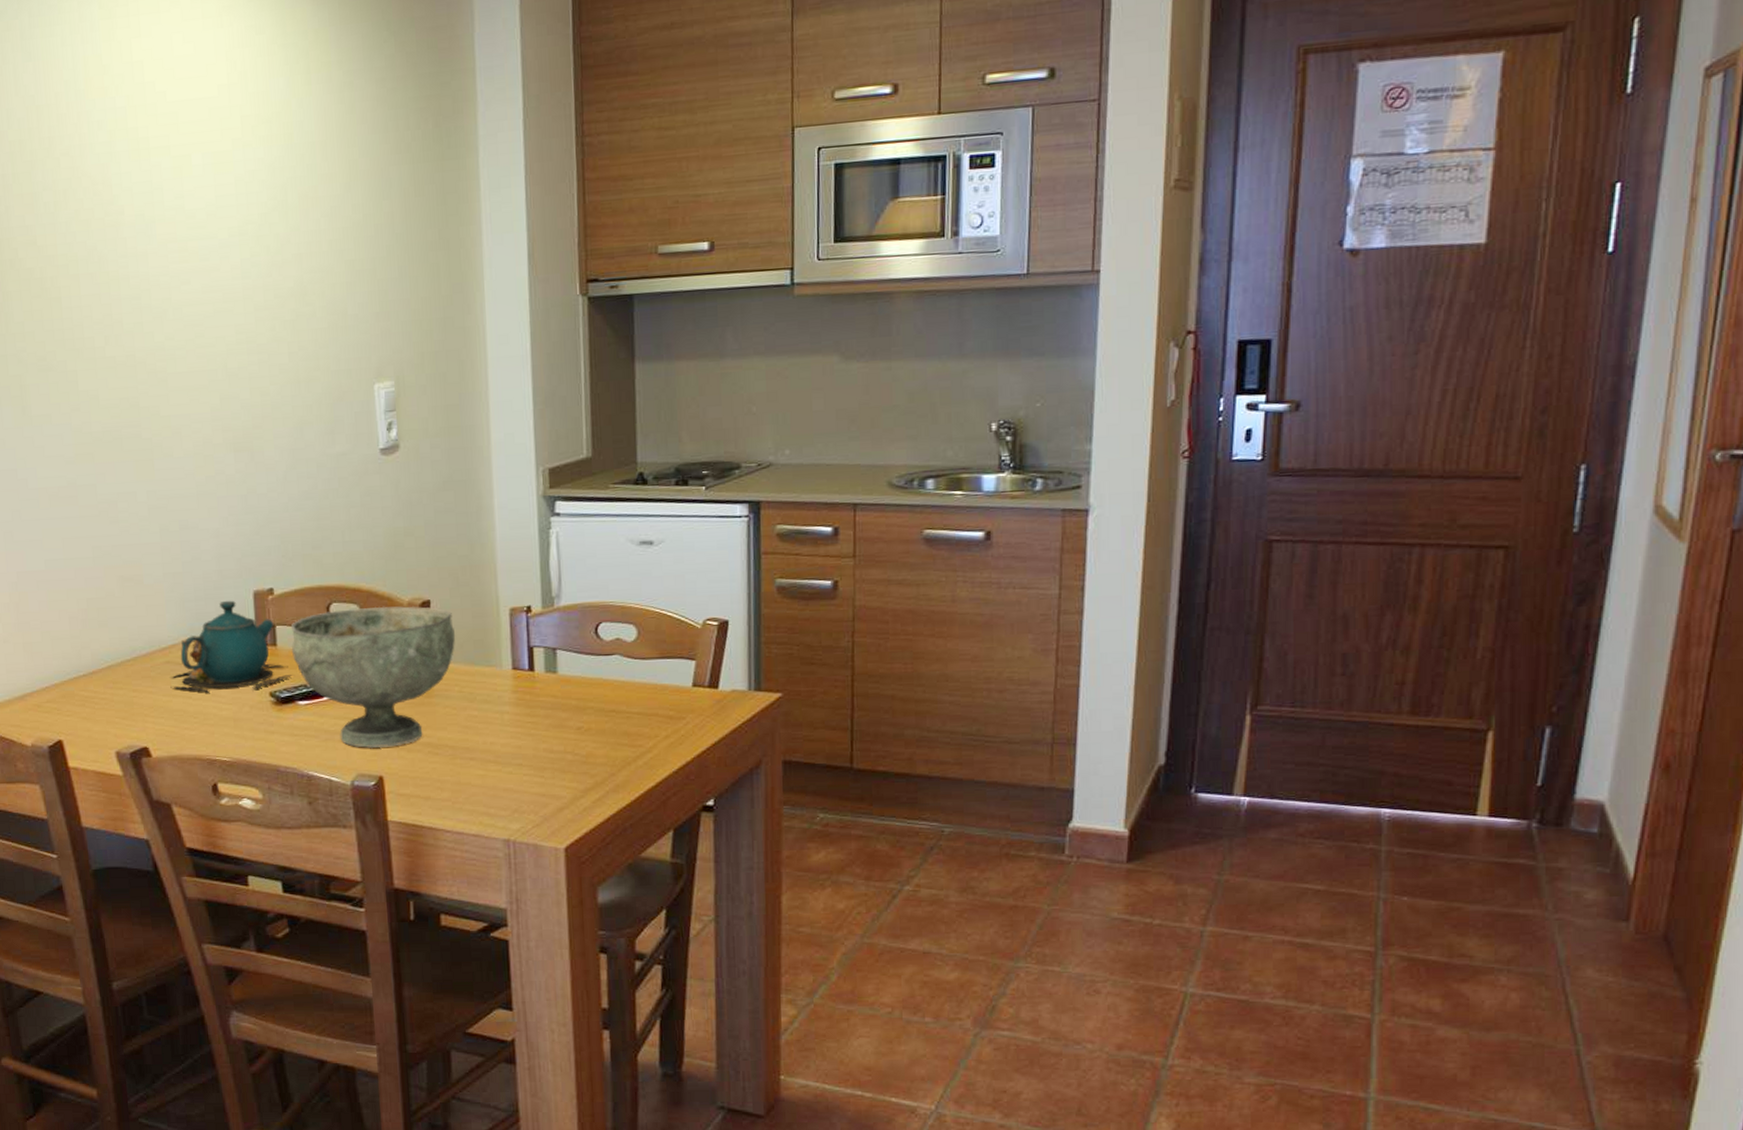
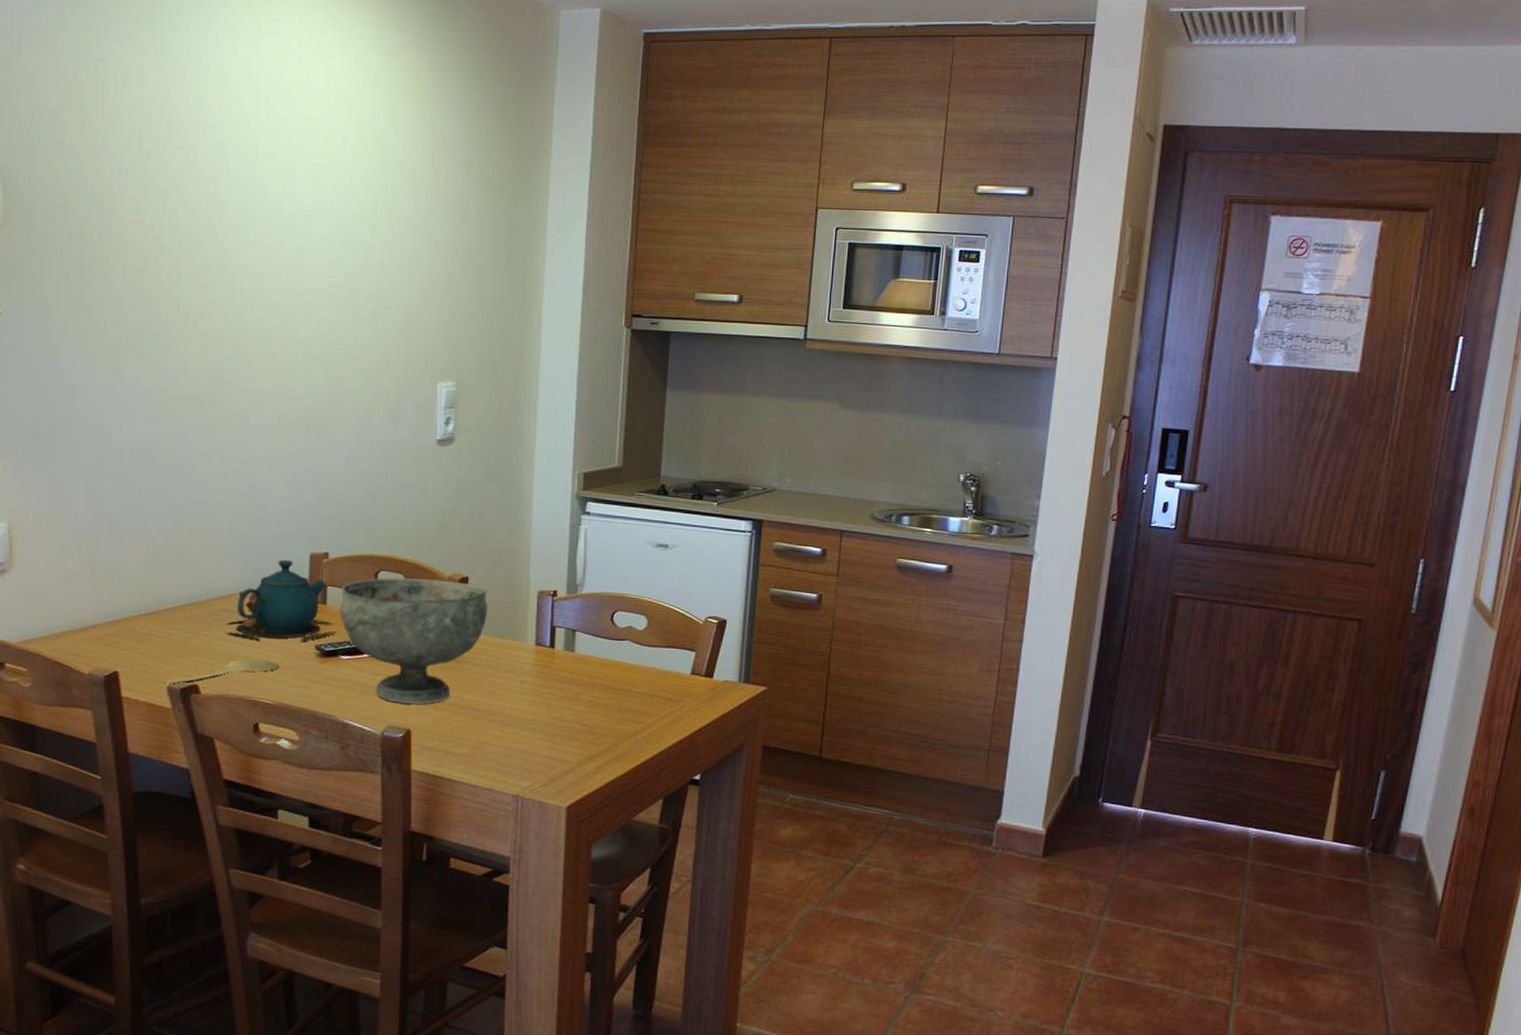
spoon: none [113,713,232,749] -> present [165,659,279,684]

